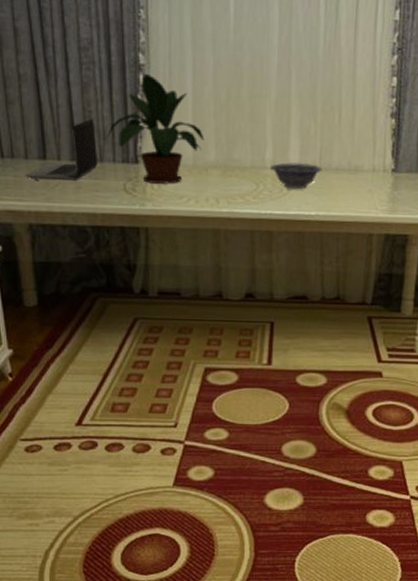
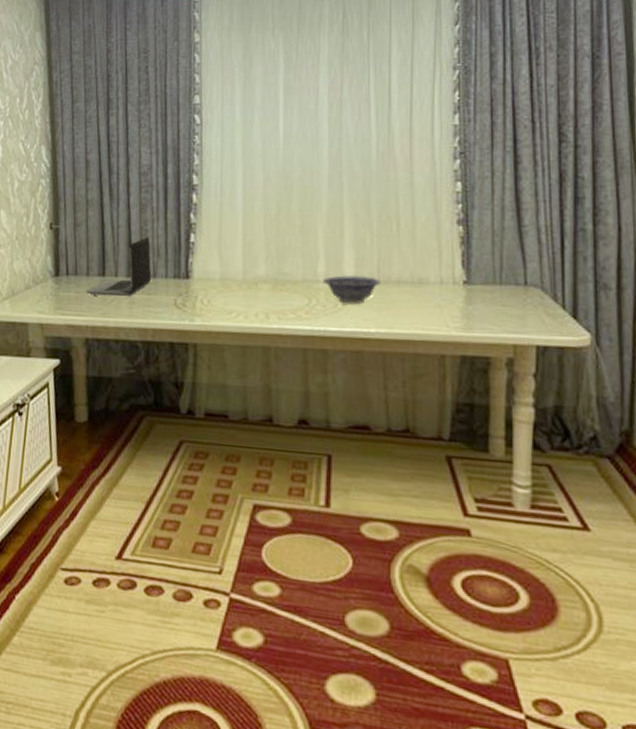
potted plant: present [107,73,205,184] -> none [161,192,254,299]

